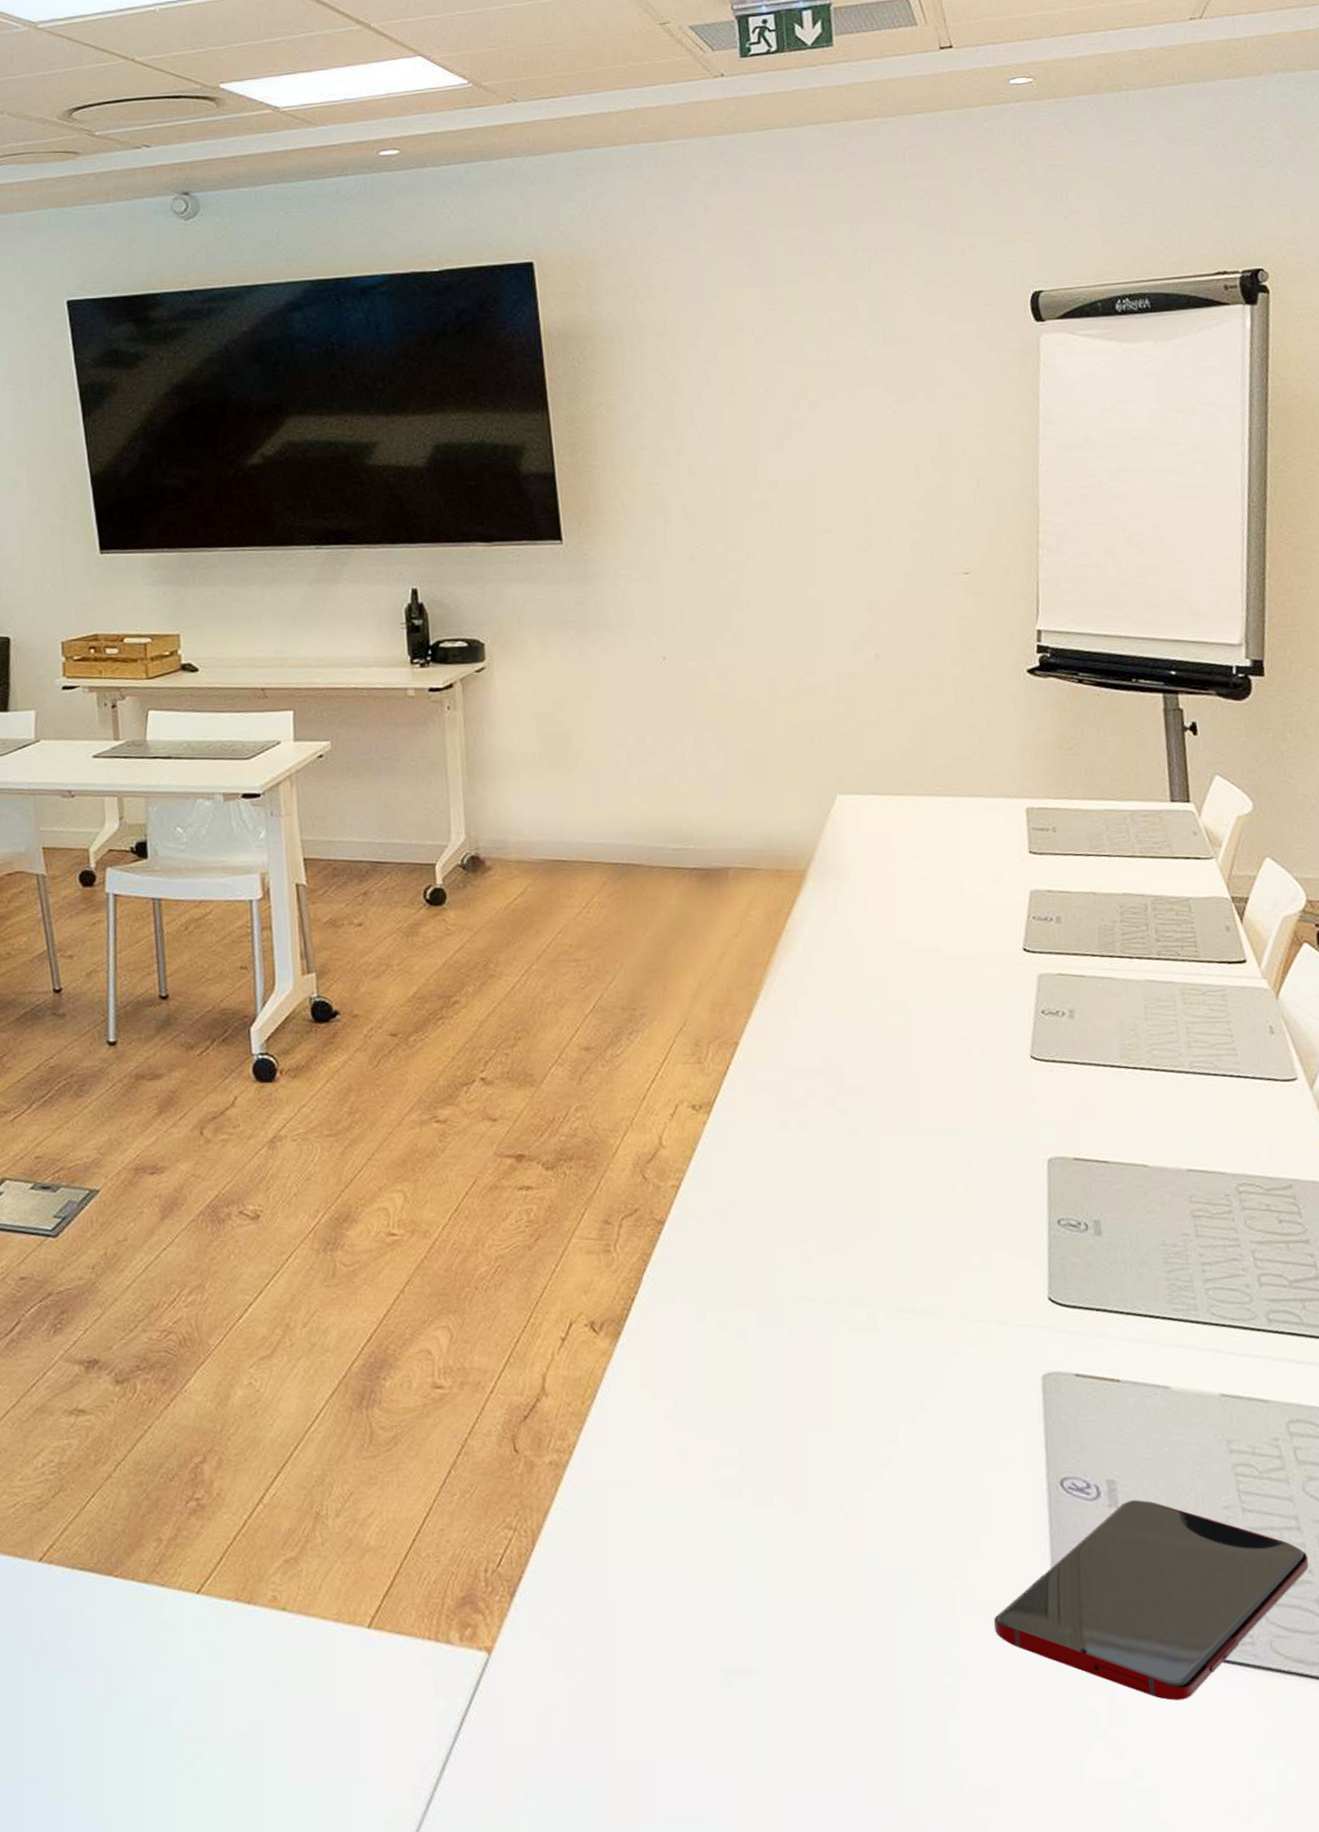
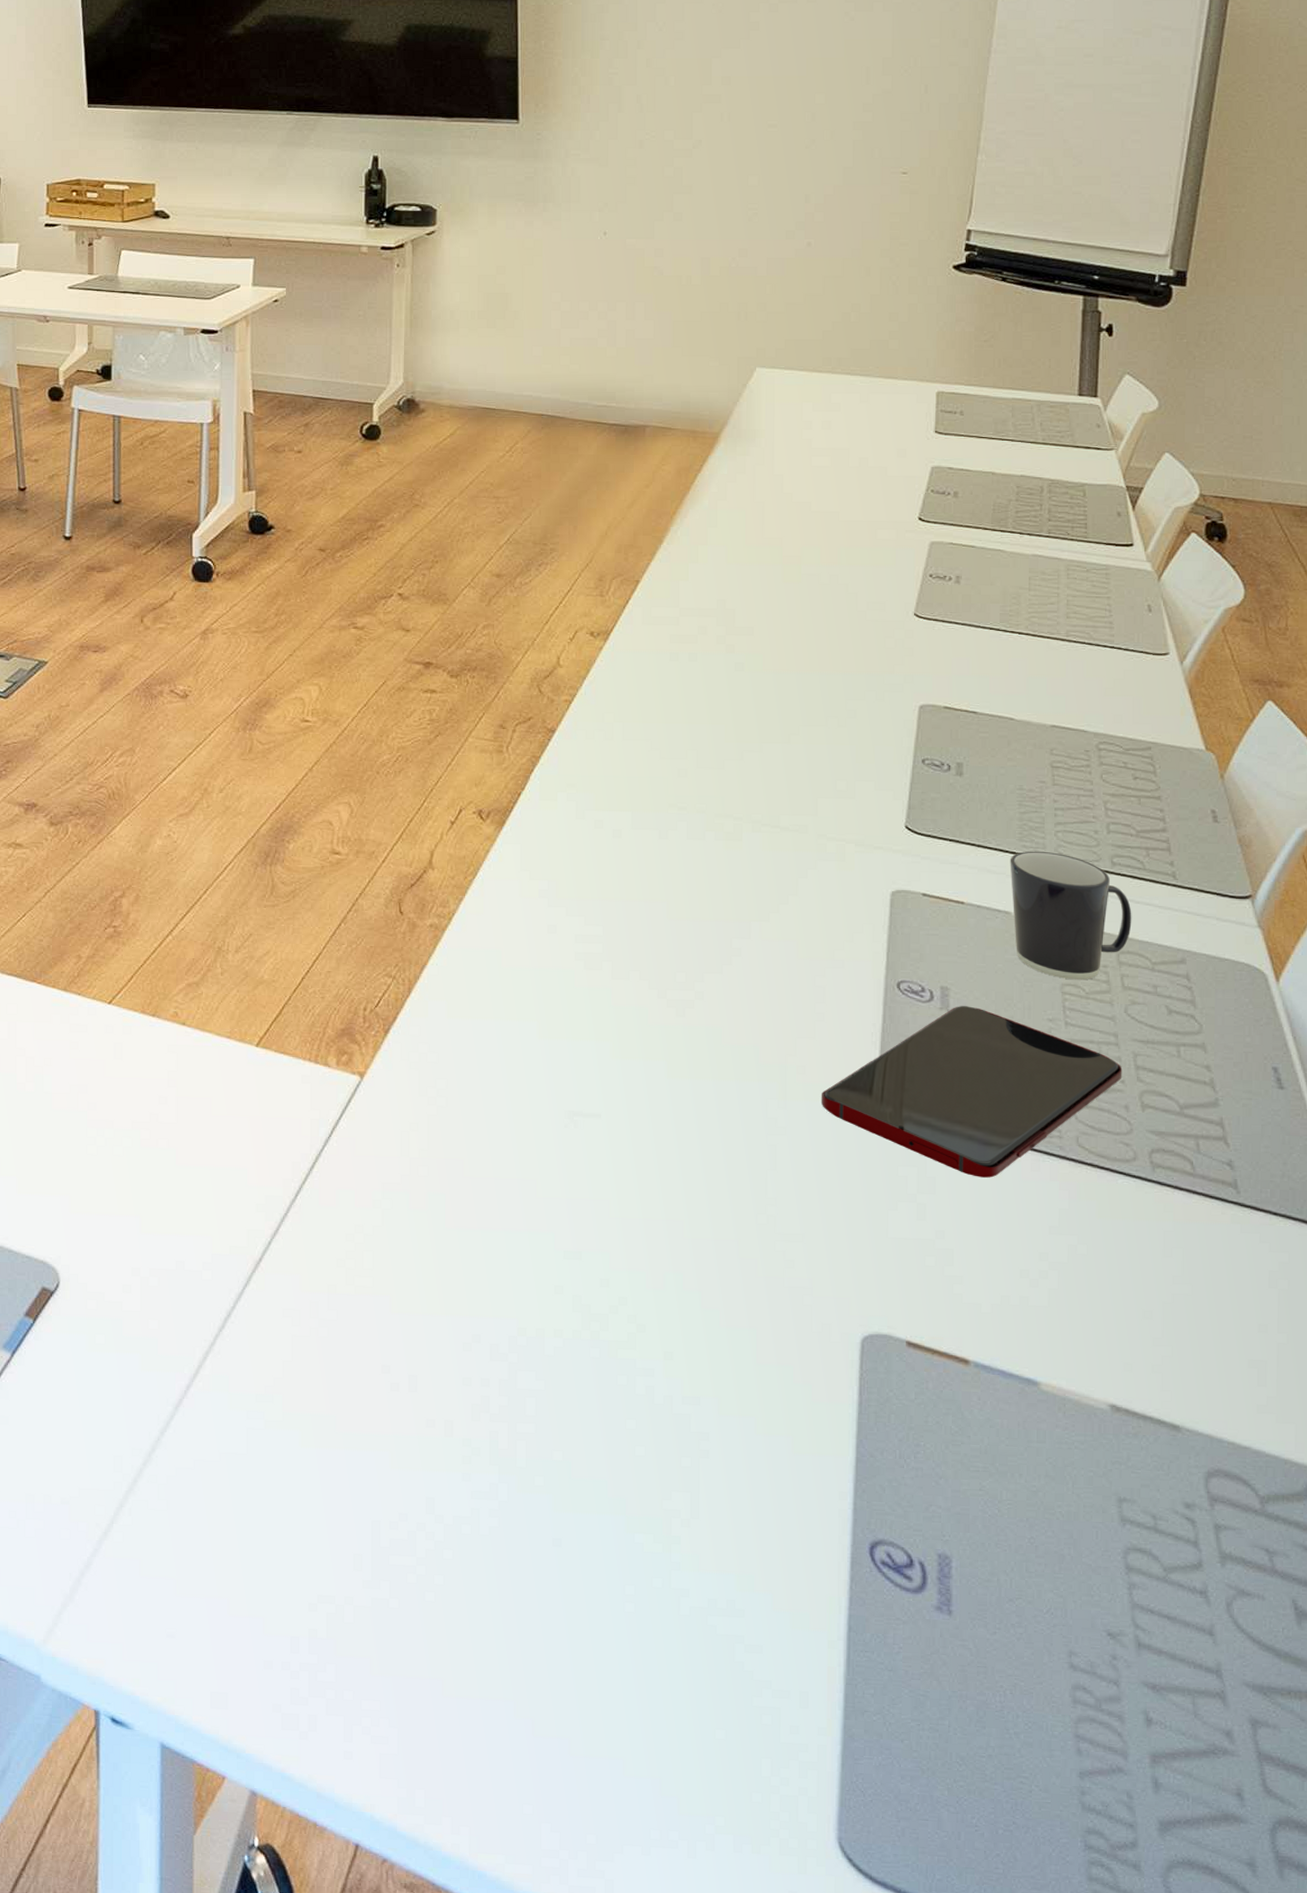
mug: none [1162,1313,1298,1458] -> present [1010,851,1132,980]

